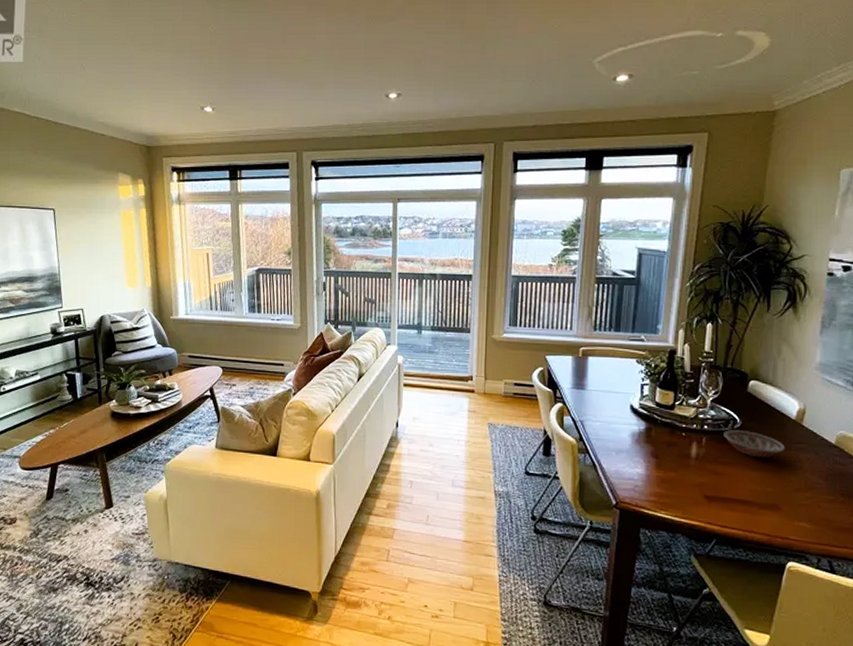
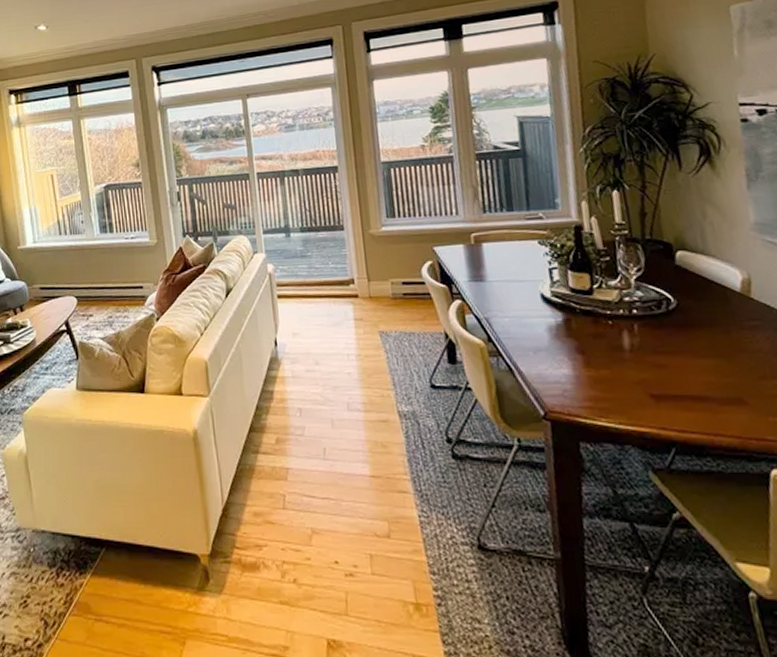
bowl: present [723,430,785,458] -> none [657,311,737,343]

